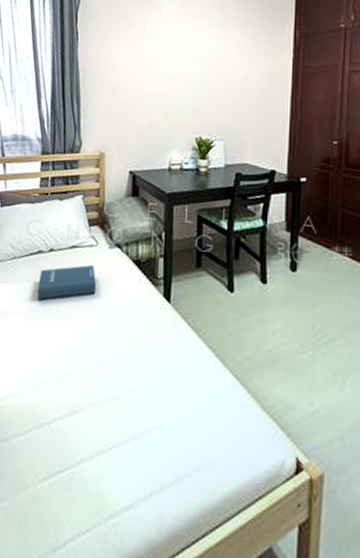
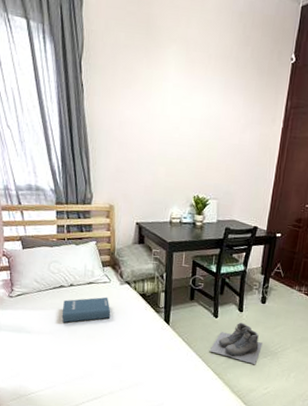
boots: none [225,298,299,364] -> present [209,322,263,364]

